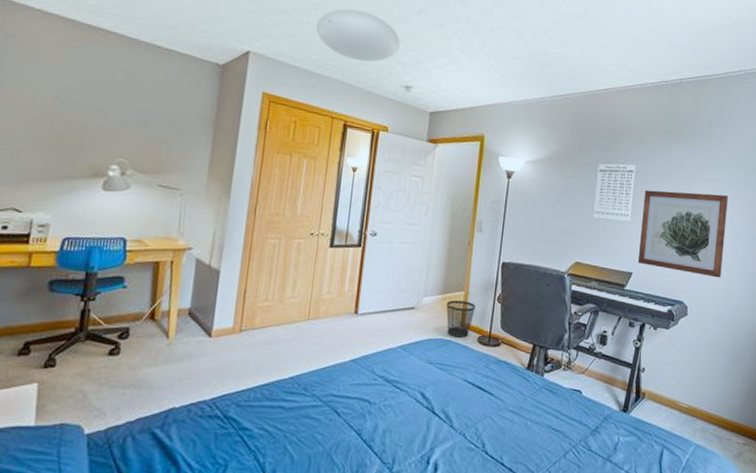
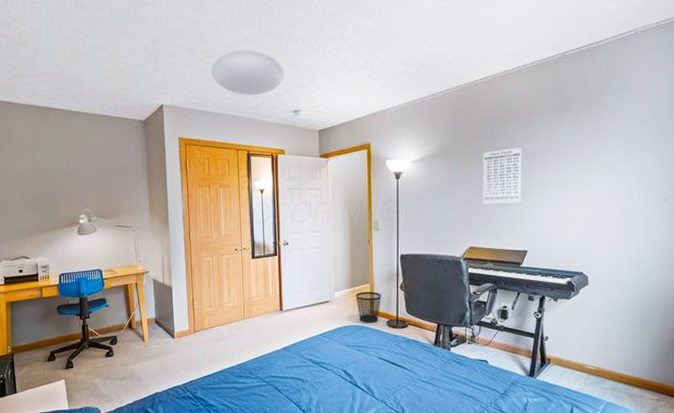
wall art: present [637,190,728,278] -> none [532,163,625,246]

